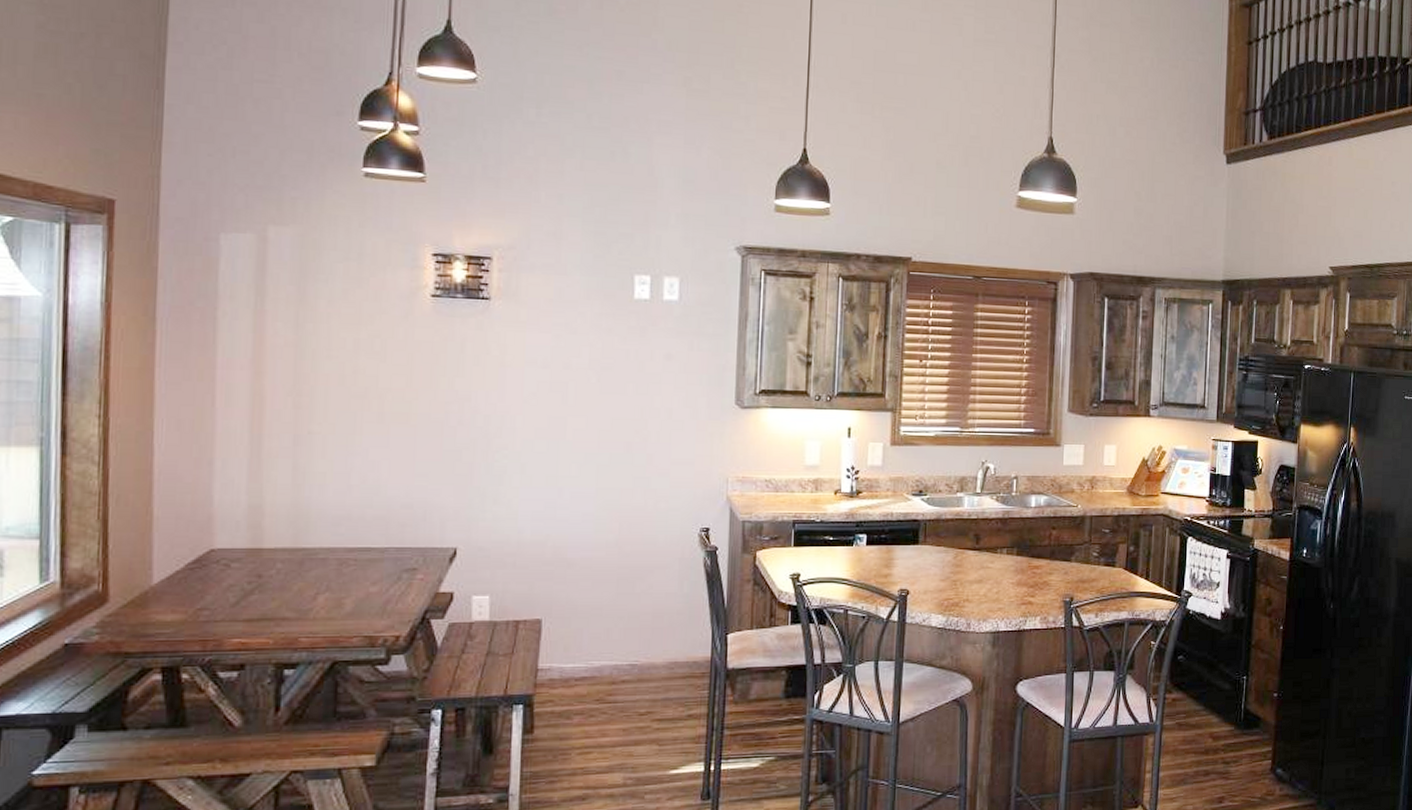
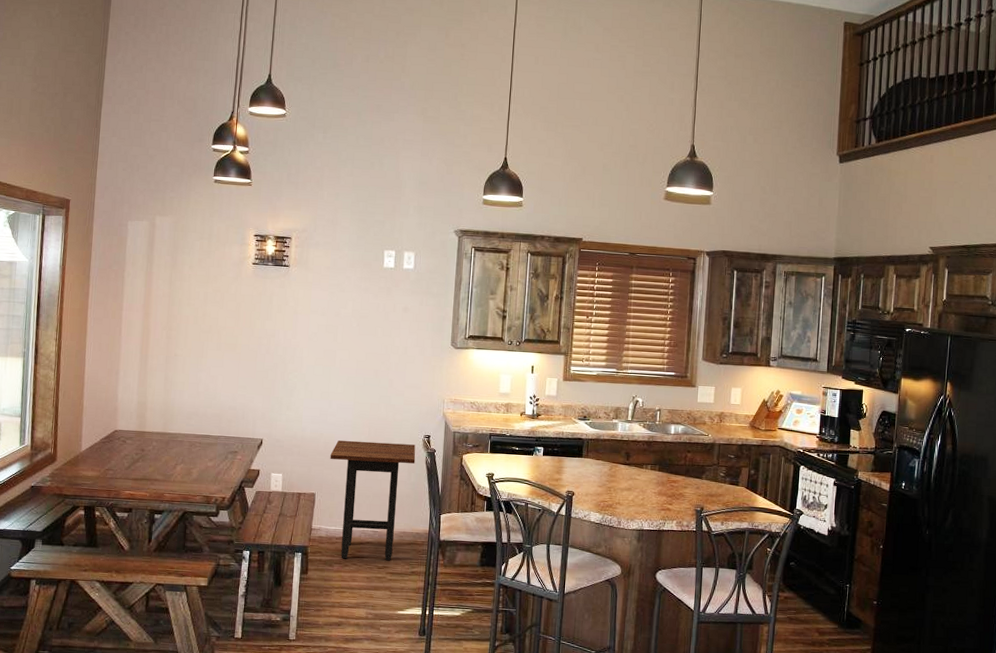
side table: none [562,542,689,707] -> present [330,440,416,560]

